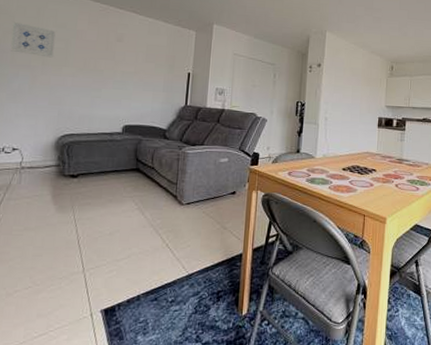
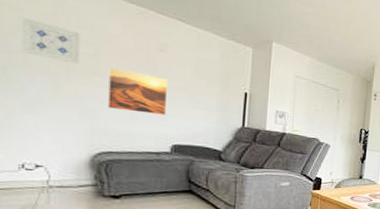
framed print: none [72,58,123,98] -> present [106,67,169,115]

